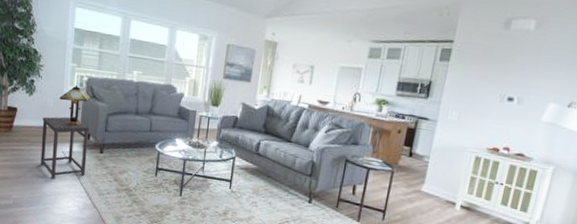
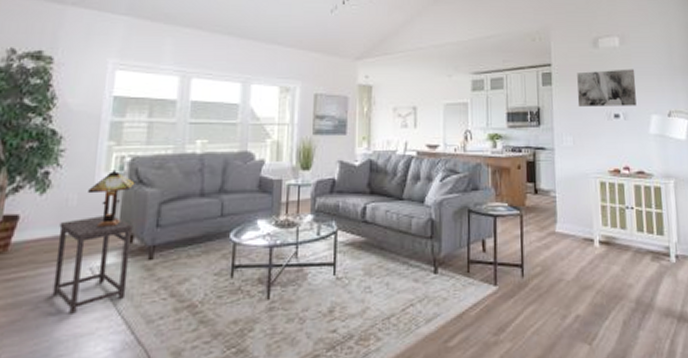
wall art: none [471,52,545,93] -> present [577,69,637,107]

